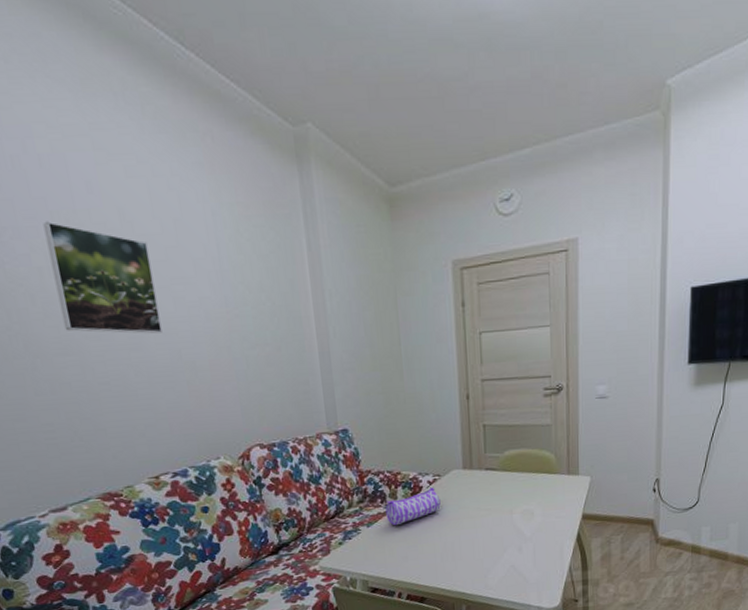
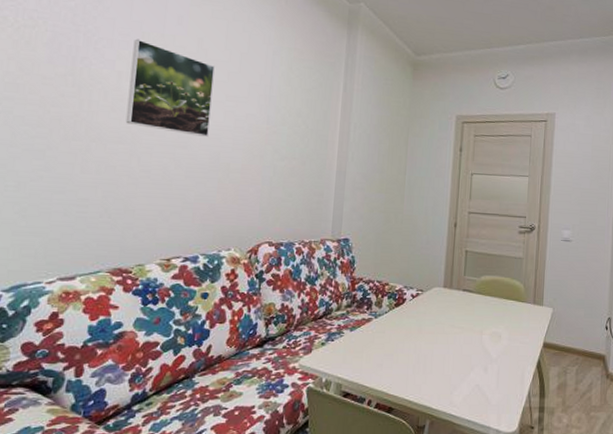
pencil case: present [385,487,441,526] -> none [369,300,420,333]

